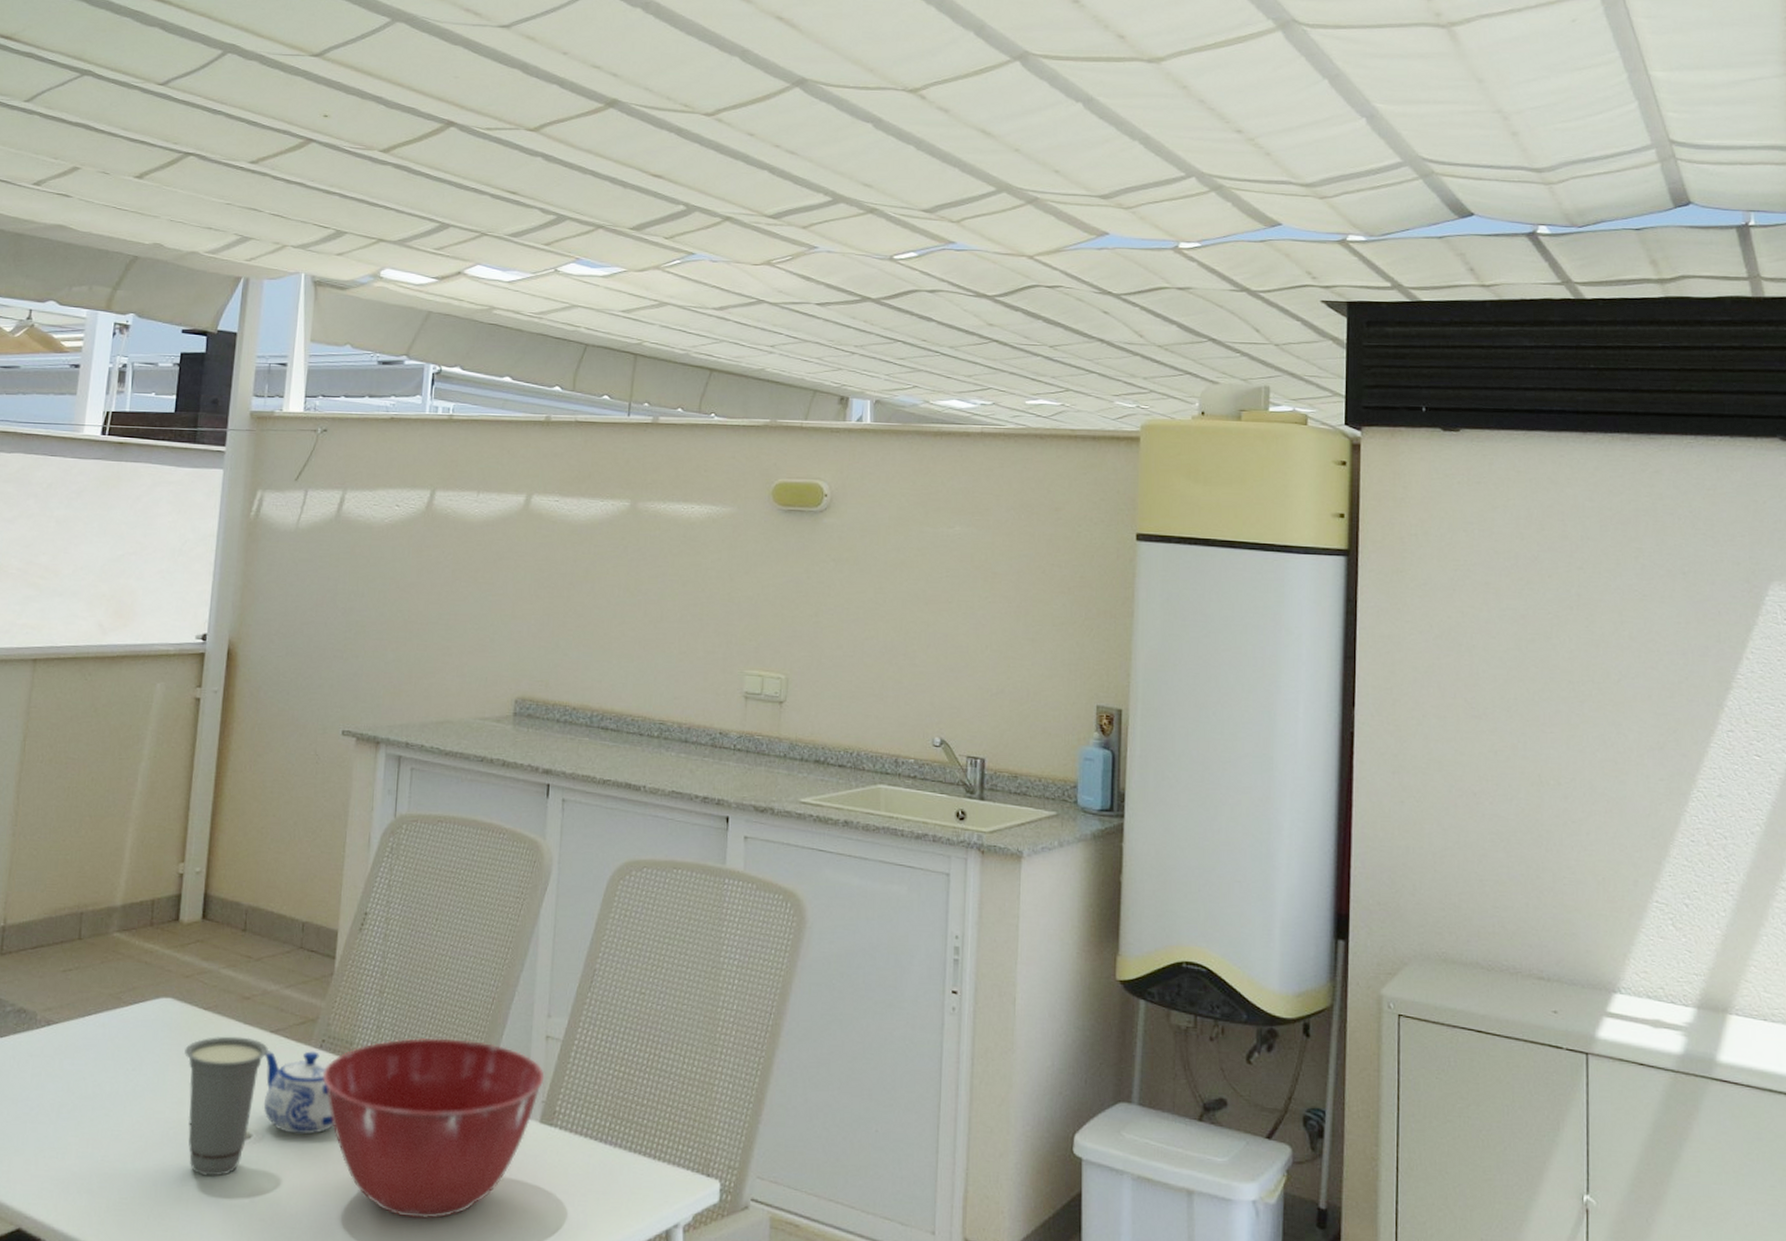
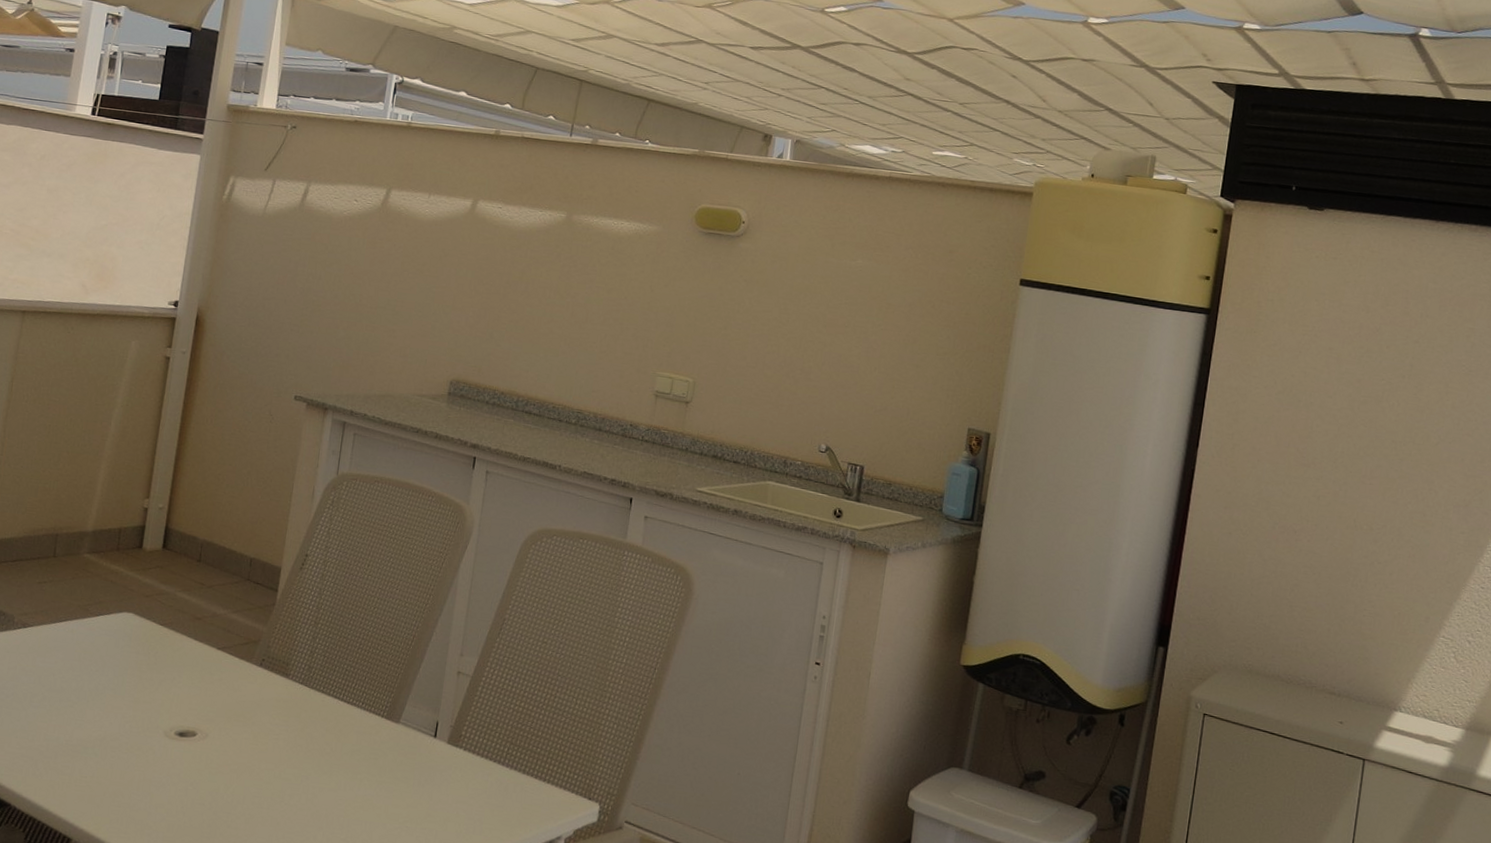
cup: present [184,1036,268,1177] -> none [141,649,215,766]
teapot: present [263,1050,334,1135] -> none [208,664,269,737]
mixing bowl: present [323,1037,545,1219] -> none [261,663,454,816]

